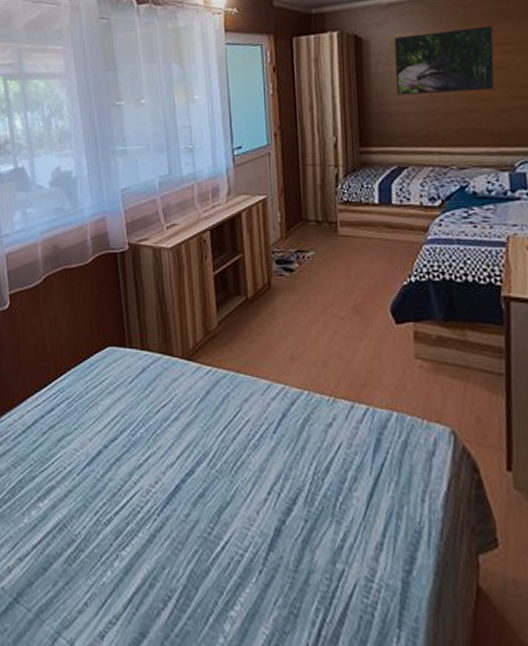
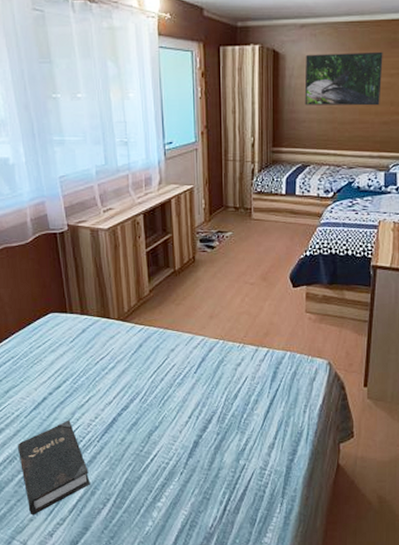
hardback book: none [69,482,149,606] -> present [18,420,90,515]

